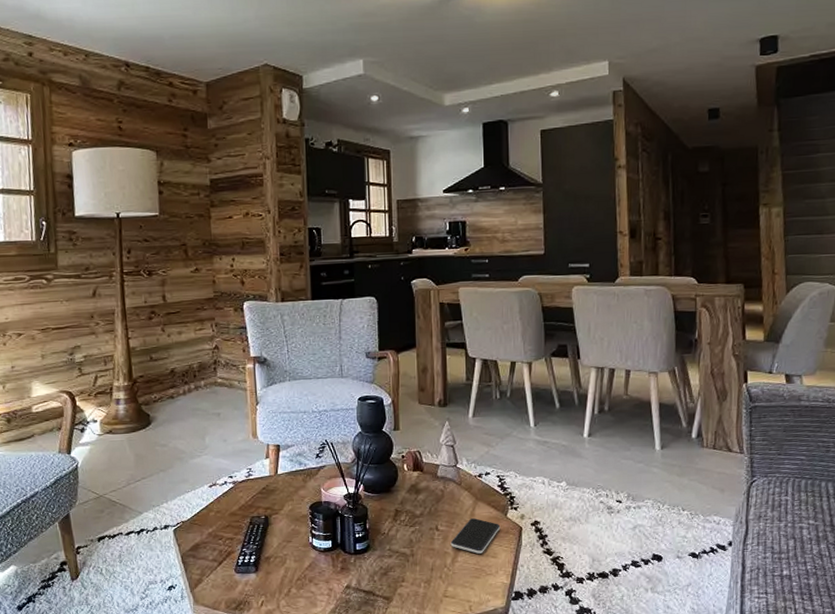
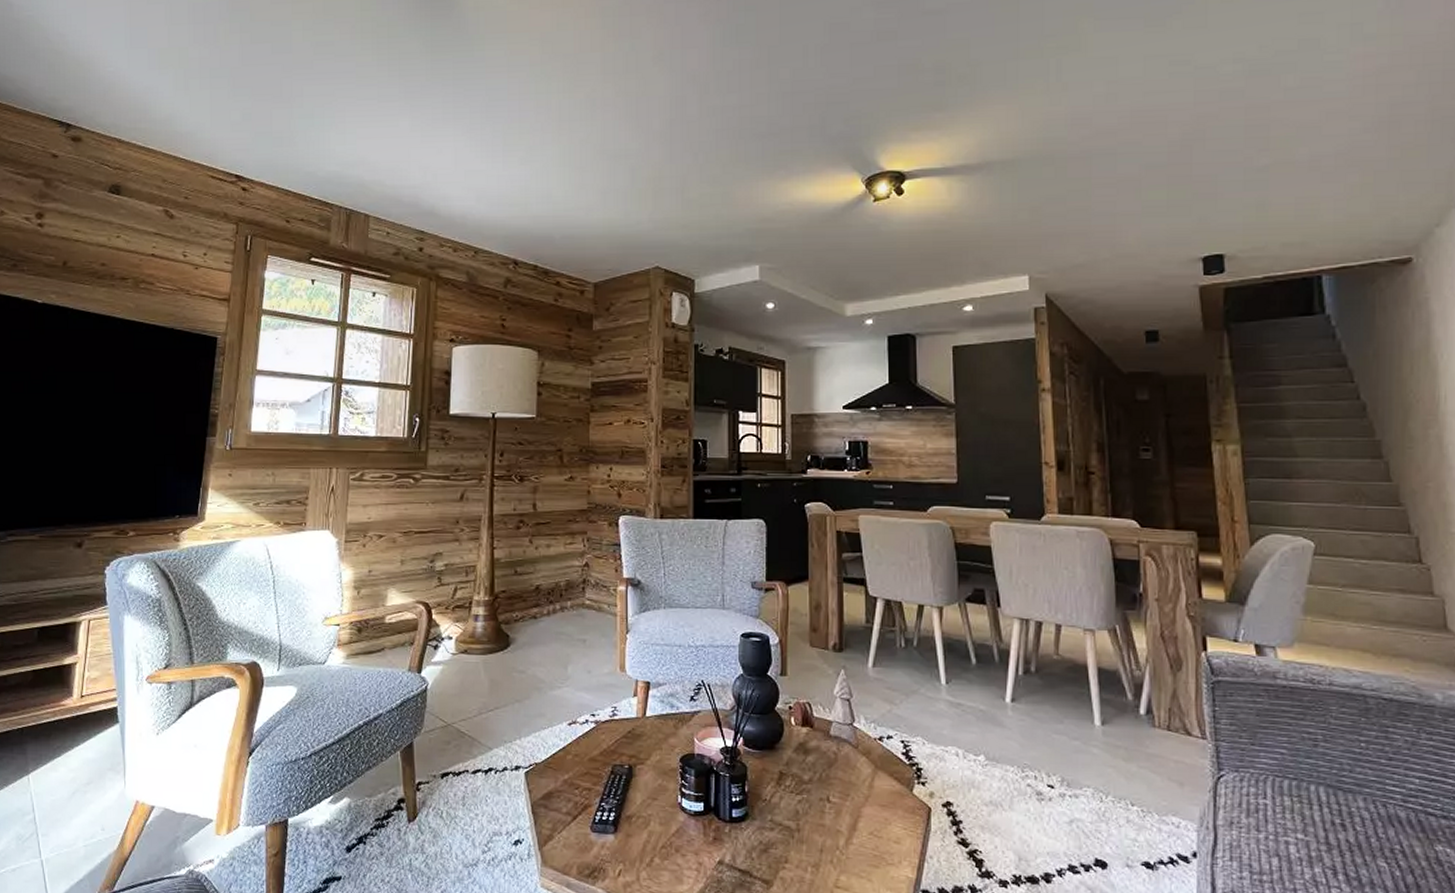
smartphone: present [450,518,501,554] -> none [844,791,905,836]

